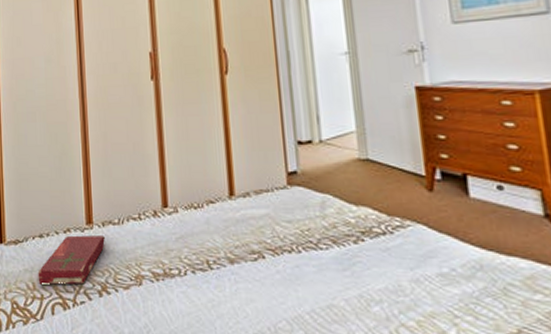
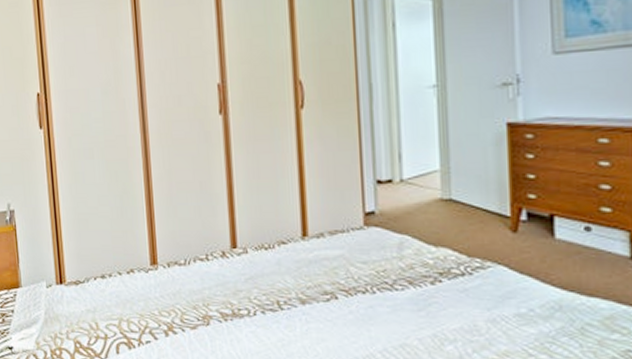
book: present [38,235,106,285] -> none [100,276,172,325]

